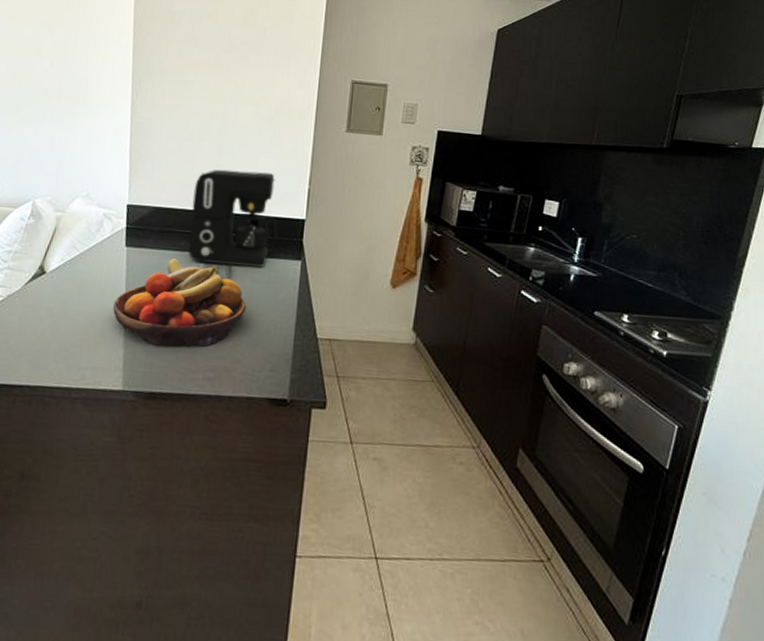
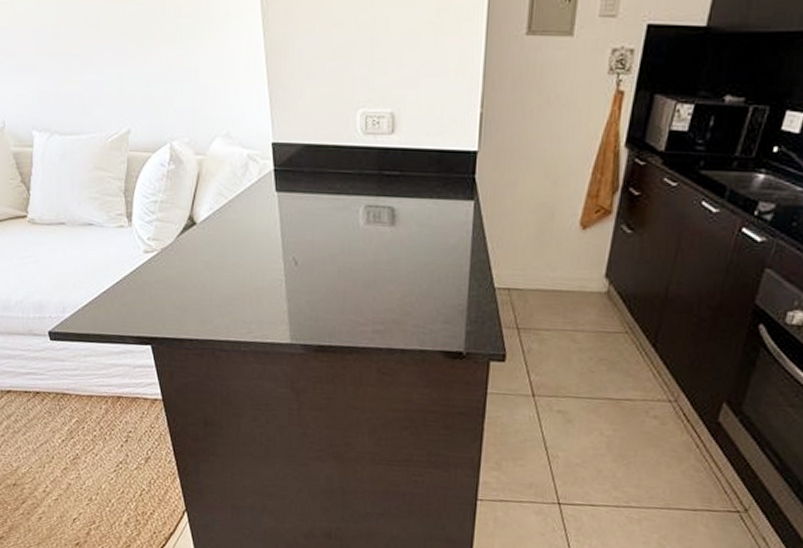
fruit bowl: present [113,257,247,347] -> none [271,202,414,299]
coffee maker: present [188,169,278,268] -> none [344,93,446,210]

